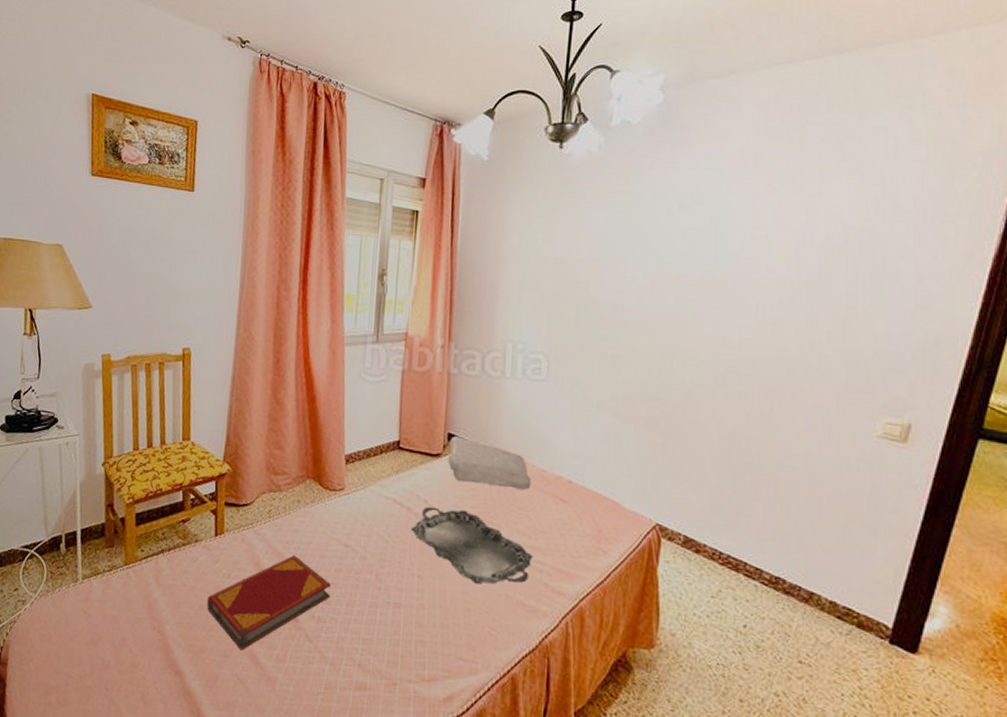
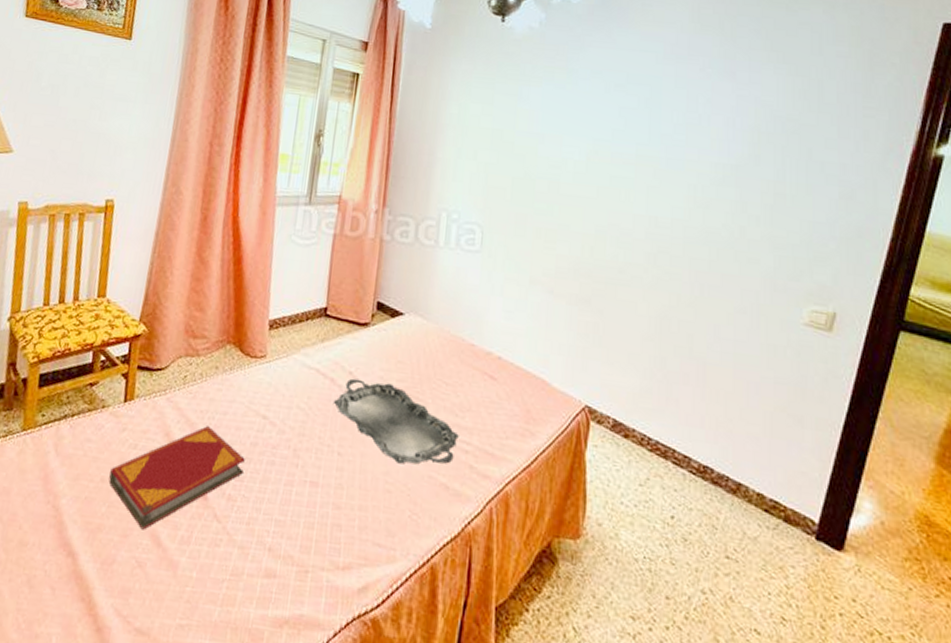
soap bar: present [448,436,532,490] -> none [376,305,461,365]

